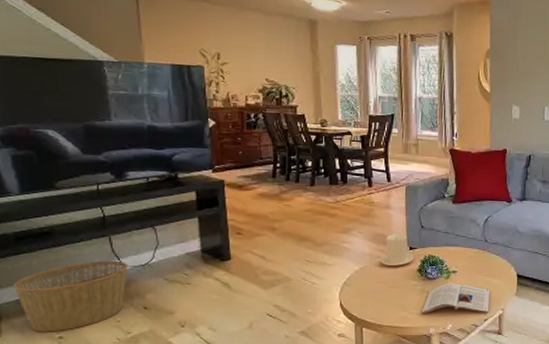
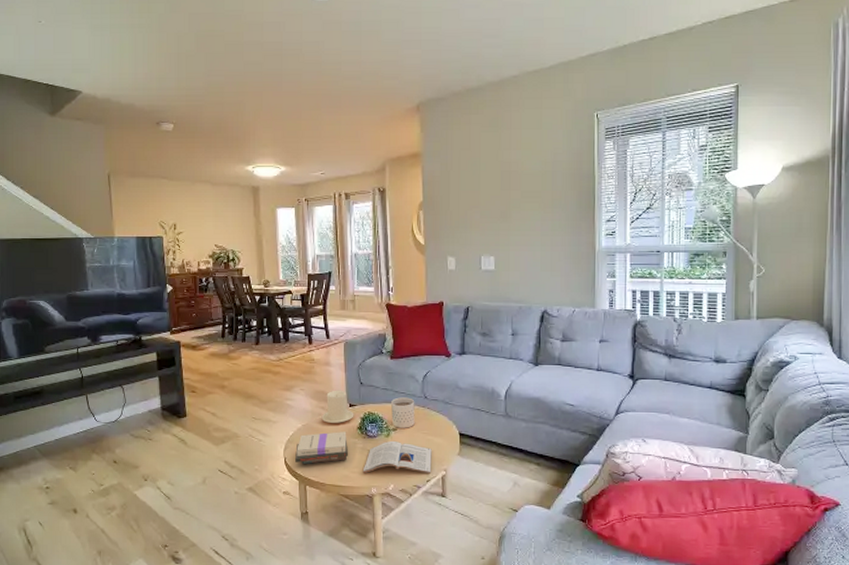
basket: present [13,260,127,332] -> none [12,417,100,483]
books: none [352,274,408,307] -> present [295,432,349,465]
mug: none [451,241,476,271] -> present [391,397,415,428]

